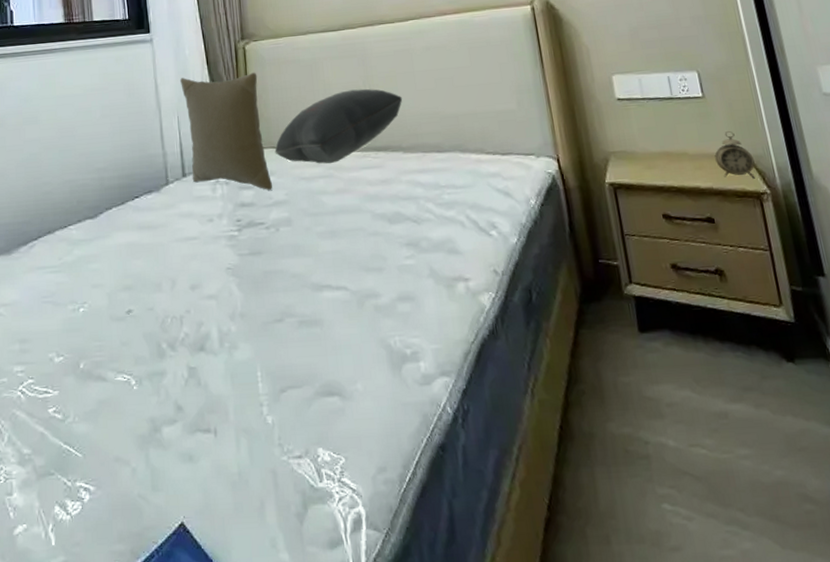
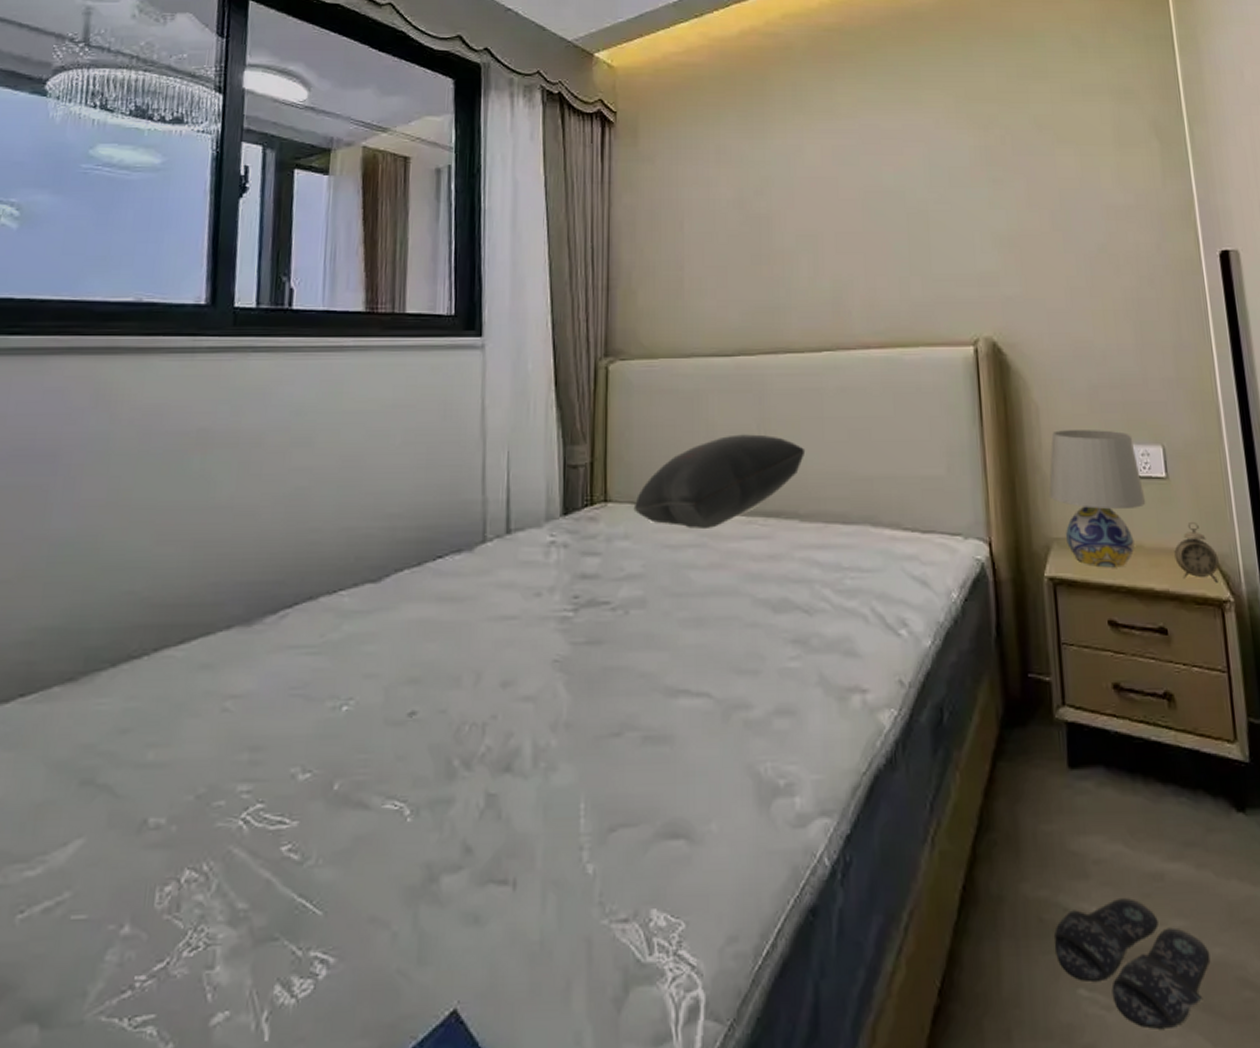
pillow: present [179,72,272,190] -> none [515,400,625,559]
table lamp: none [601,62,687,173] -> present [1048,429,1146,568]
slippers: none [638,433,773,535] -> present [1053,898,1210,1029]

